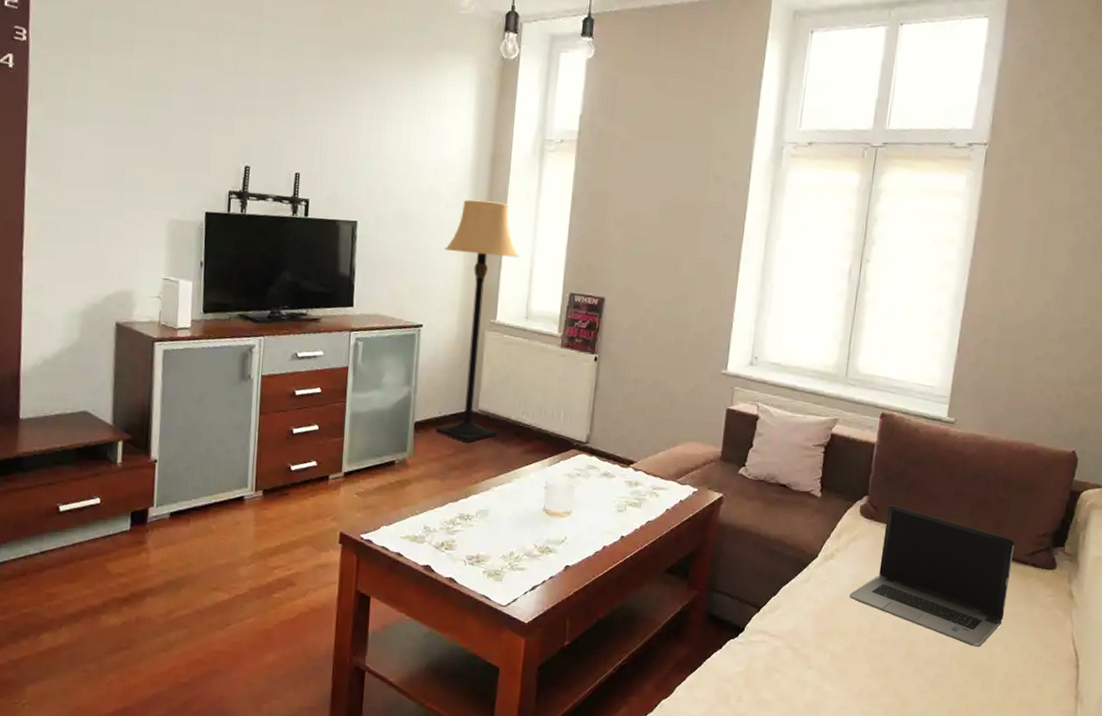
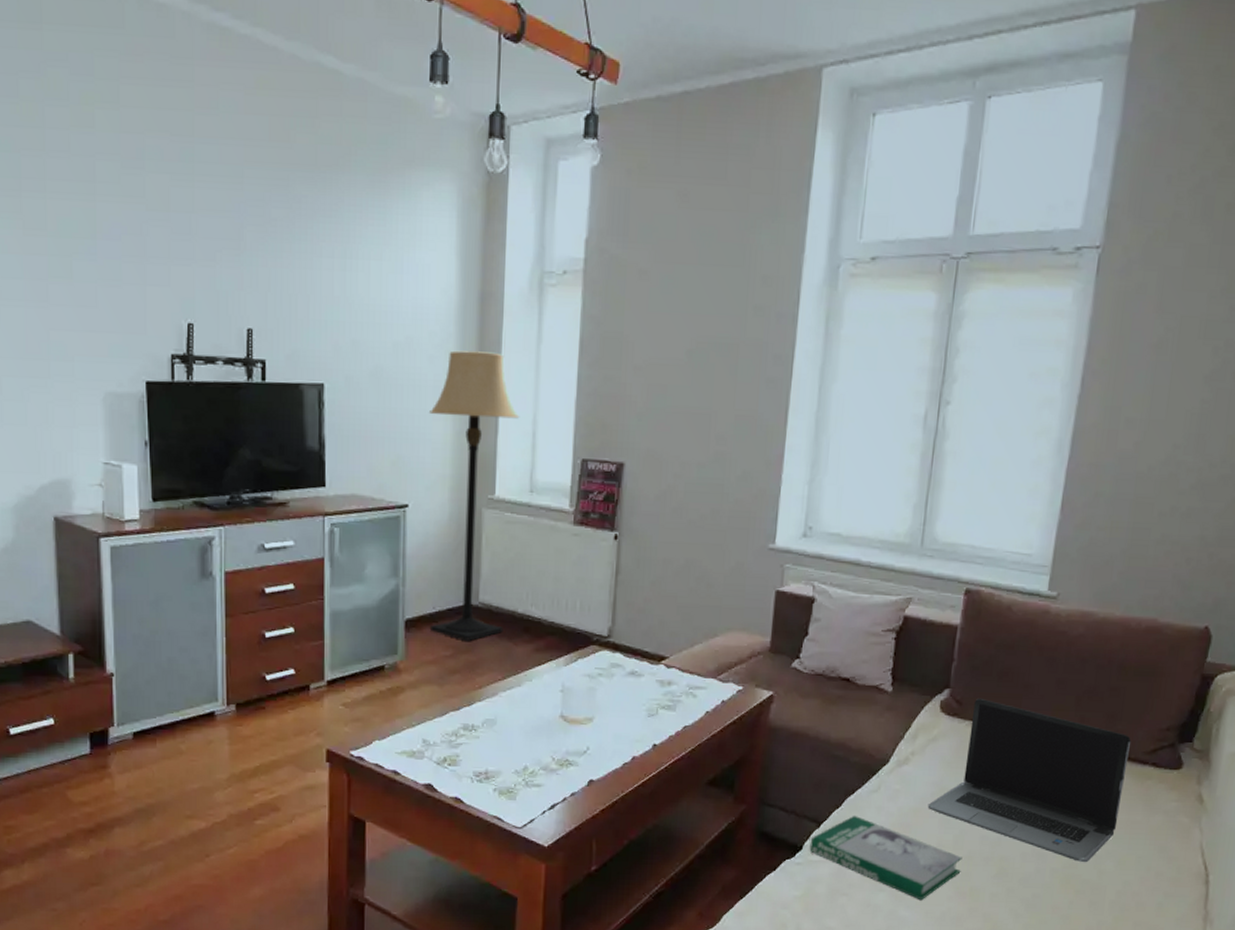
book: none [750,601,878,678] -> present [809,815,962,901]

